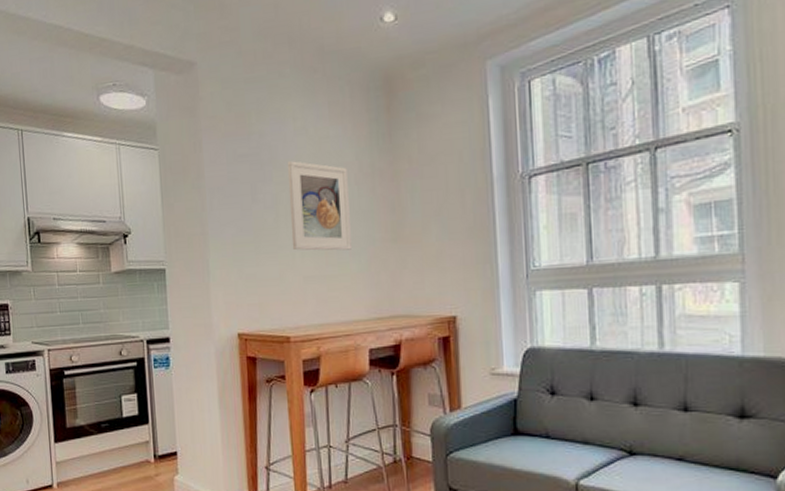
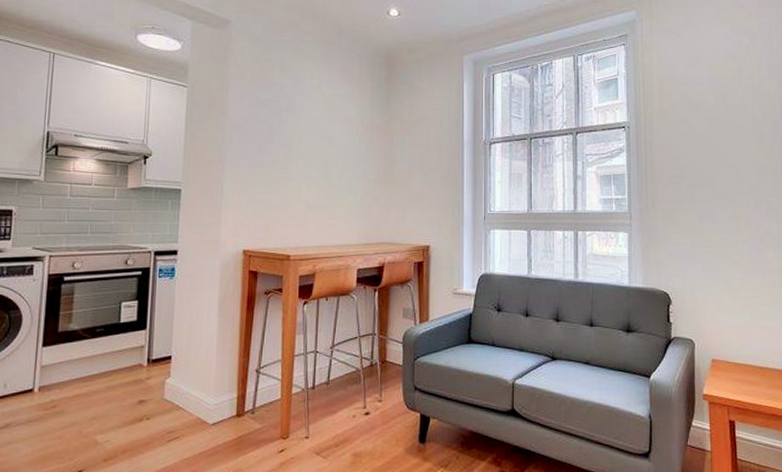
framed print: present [287,161,352,251] -> none [299,110,351,187]

